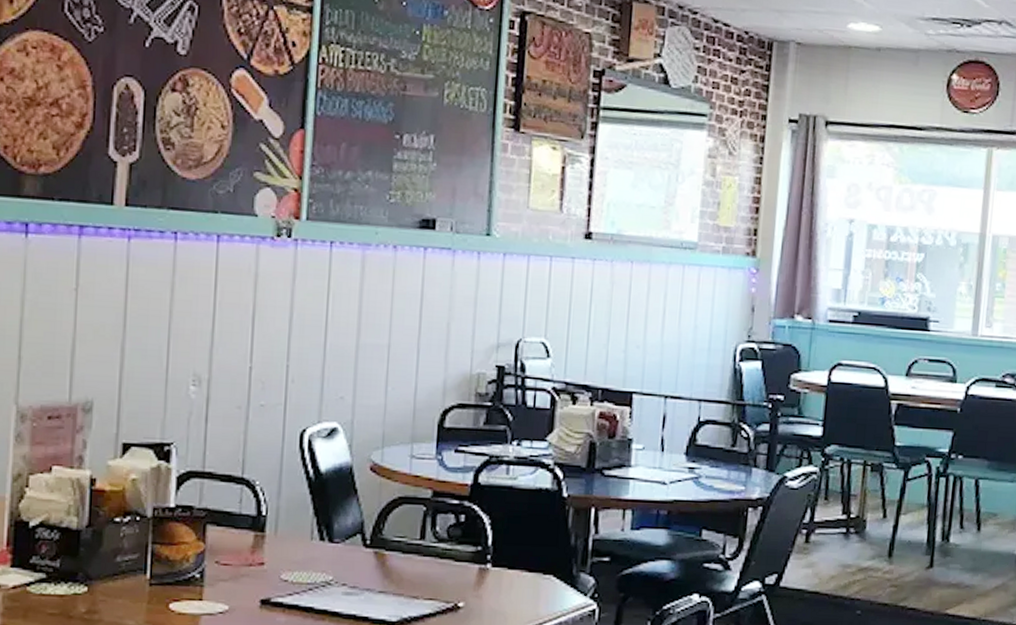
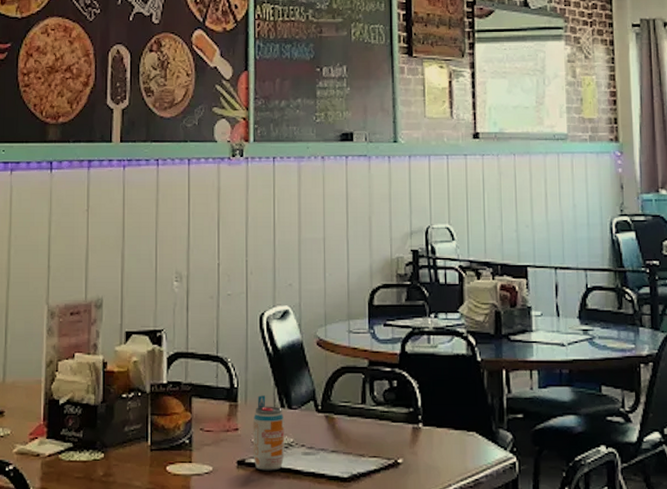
beverage can: none [280,525,324,612] -> present [252,395,285,471]

